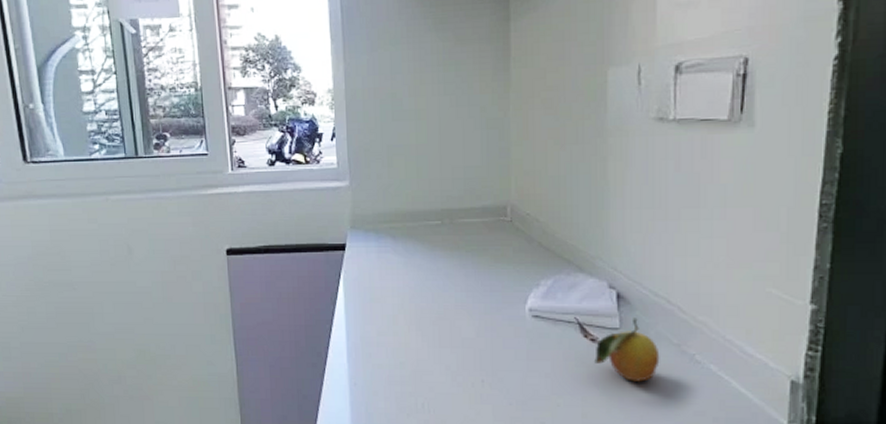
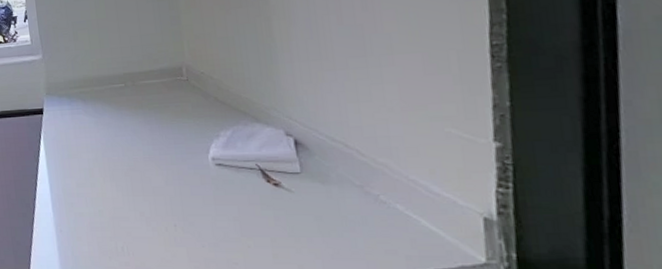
fruit: present [594,318,660,382] -> none [279,162,345,223]

